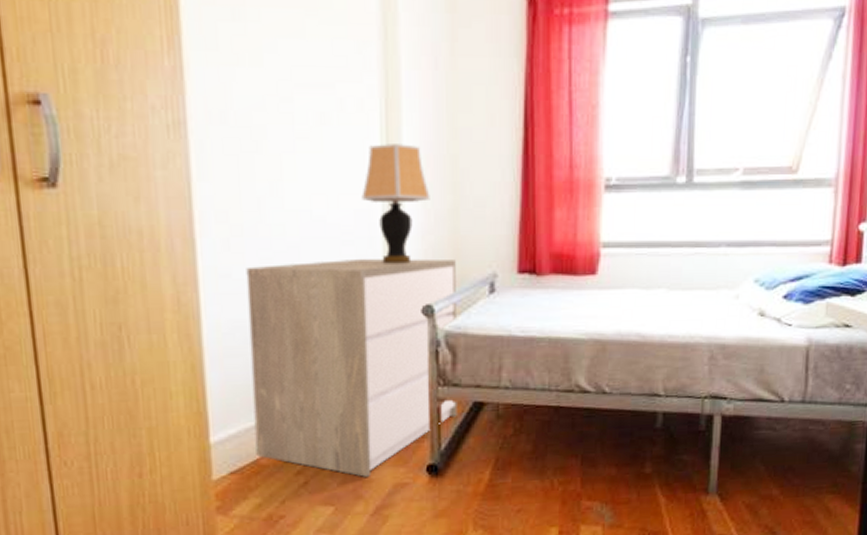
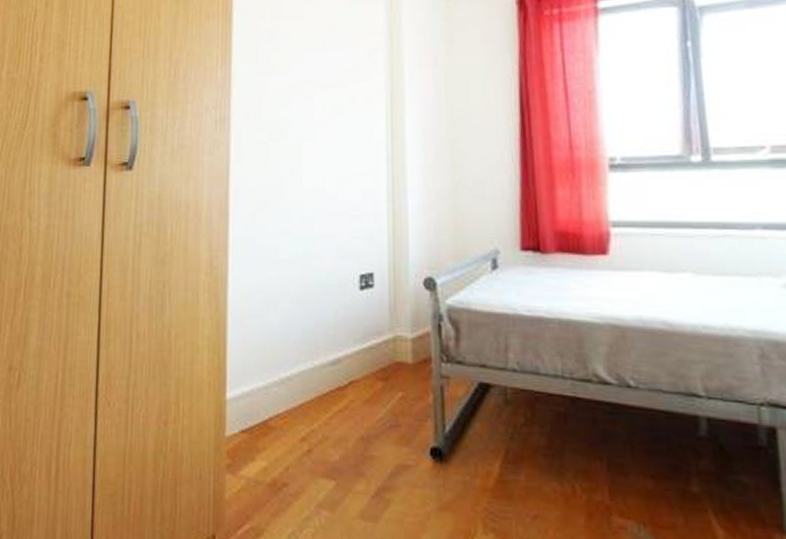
dresser: present [246,258,457,477] -> none [265,232,462,453]
table lamp: present [361,144,430,264] -> none [369,130,431,238]

